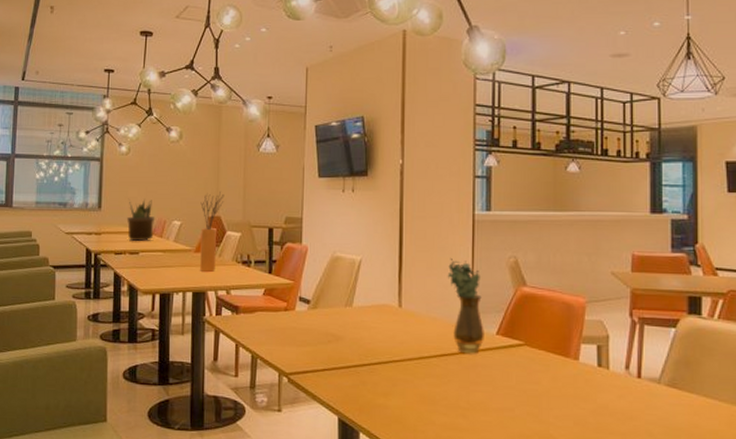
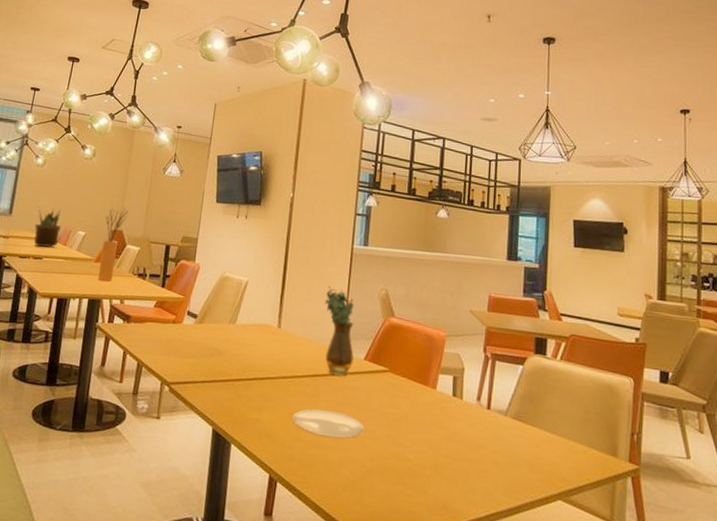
plate: none [422,390,502,421] -> present [292,409,365,439]

